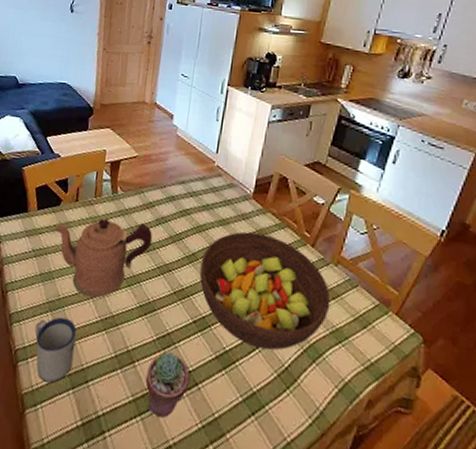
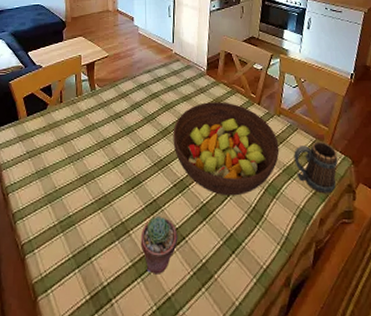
mug: present [35,317,76,383] -> none [37,206,76,268]
coffeepot: present [55,217,152,298] -> none [45,111,129,183]
mug: none [347,306,405,373] -> present [294,141,338,194]

